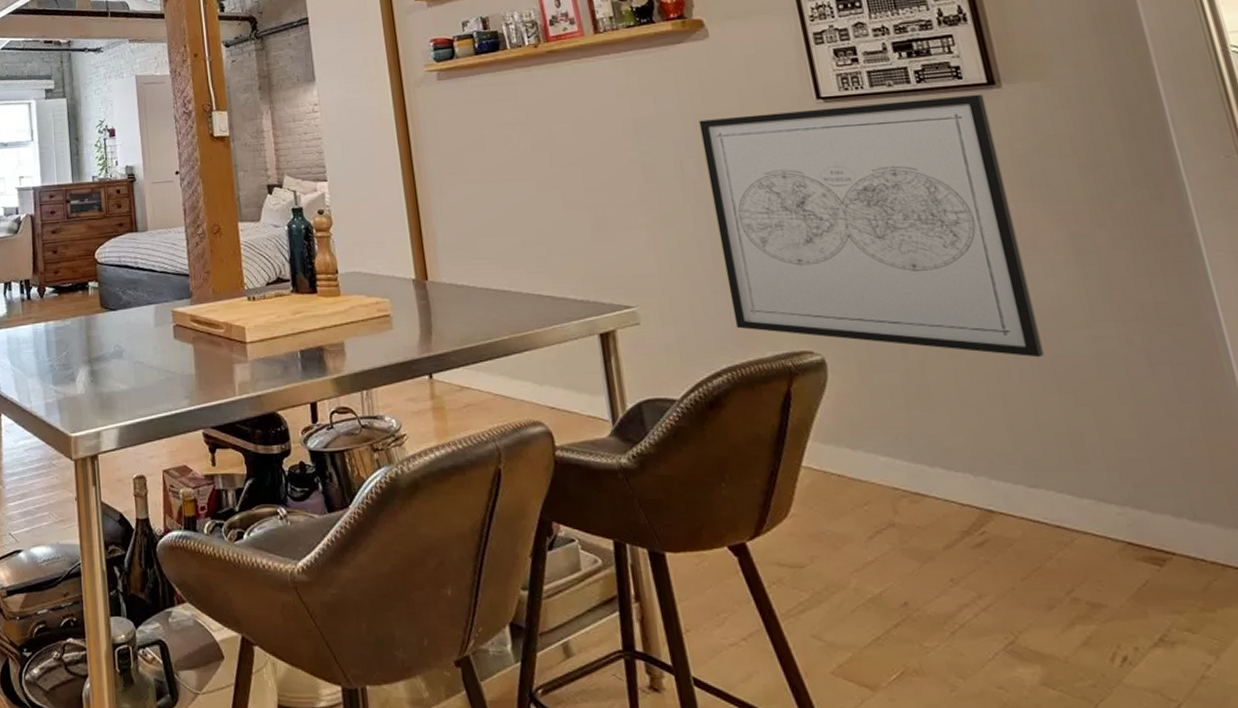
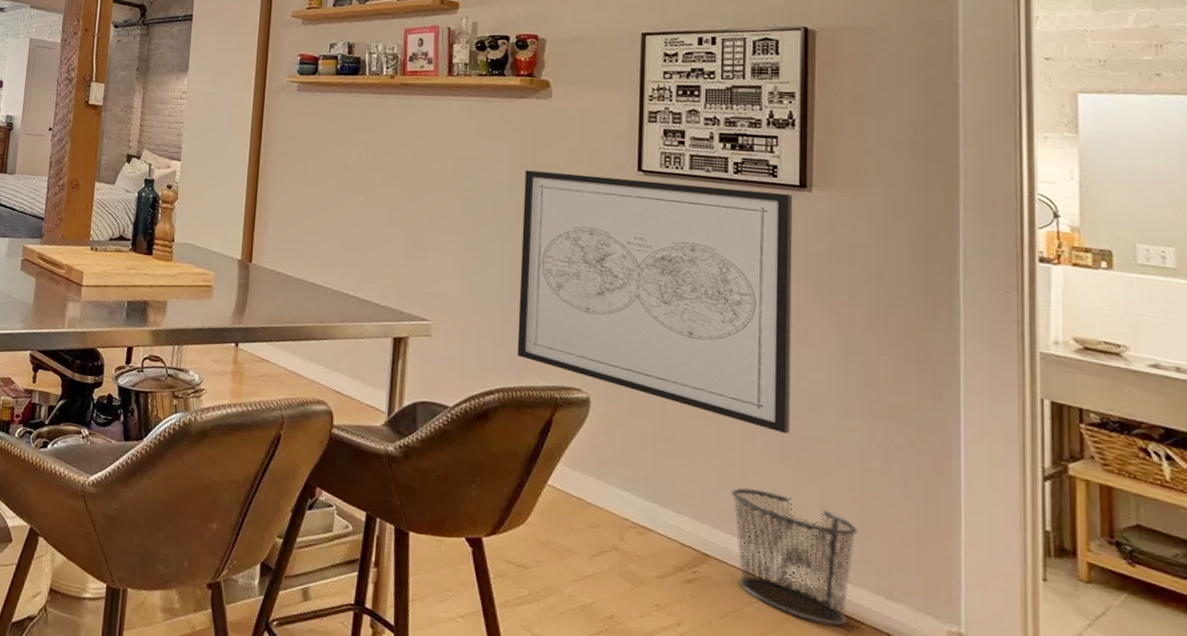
waste bin: none [999,426,1157,565] -> present [731,487,858,626]

